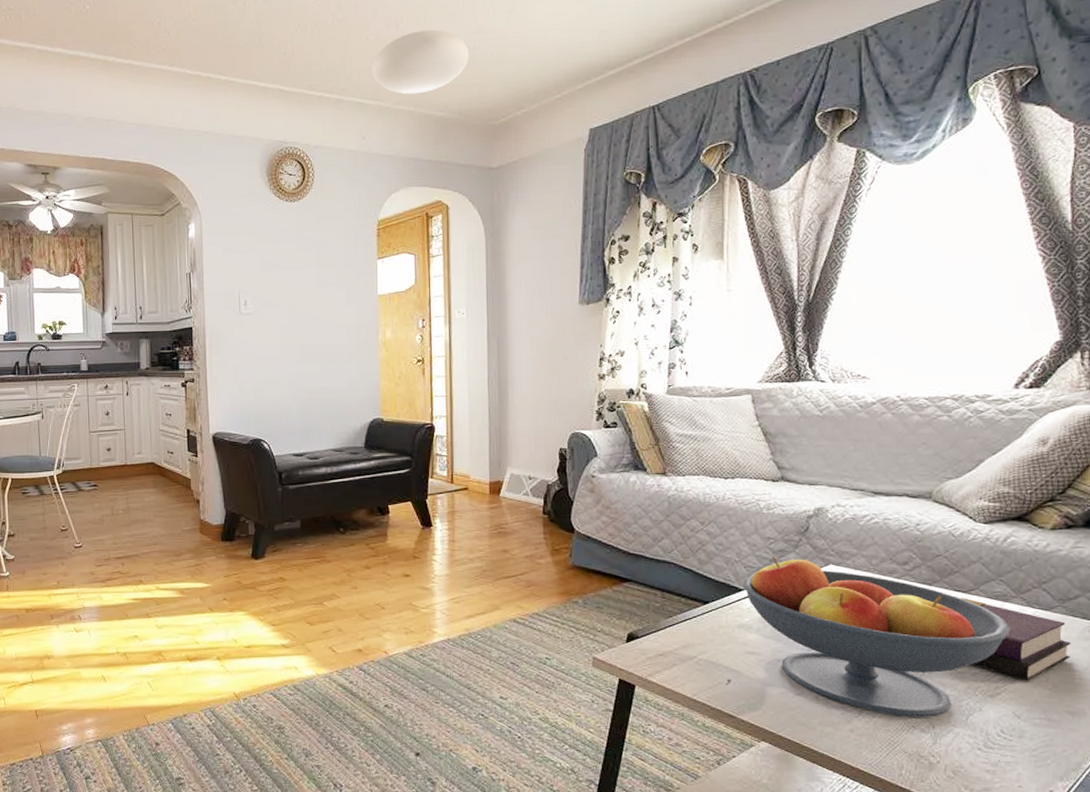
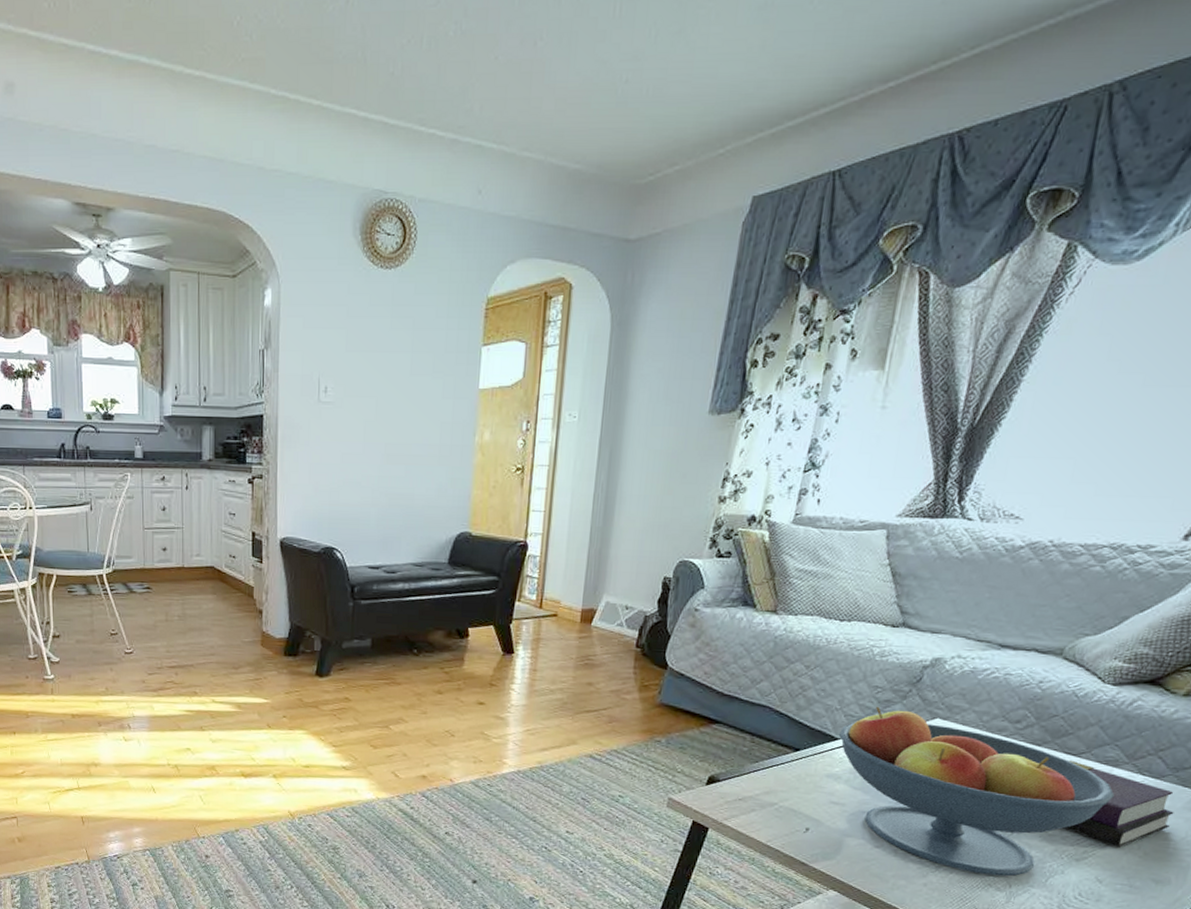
ceiling light: present [372,29,469,94] -> none [497,52,619,138]

